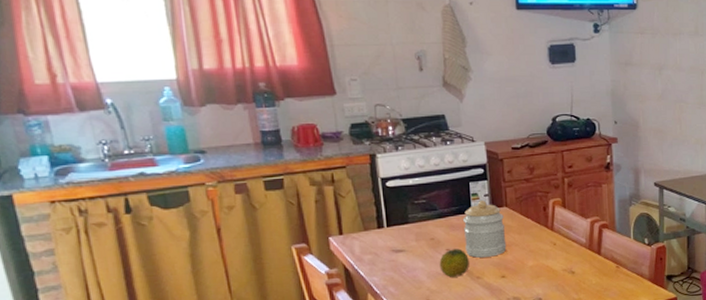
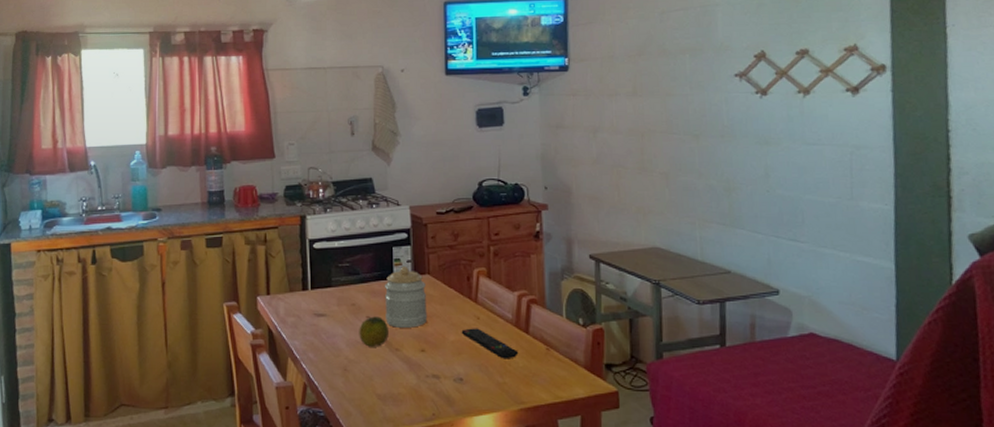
remote control: none [539,253,592,279] -> present [461,328,519,359]

